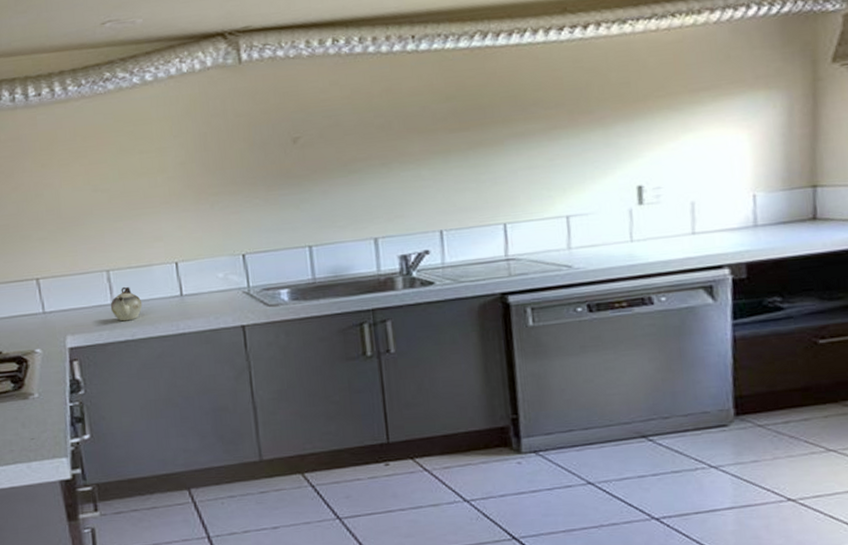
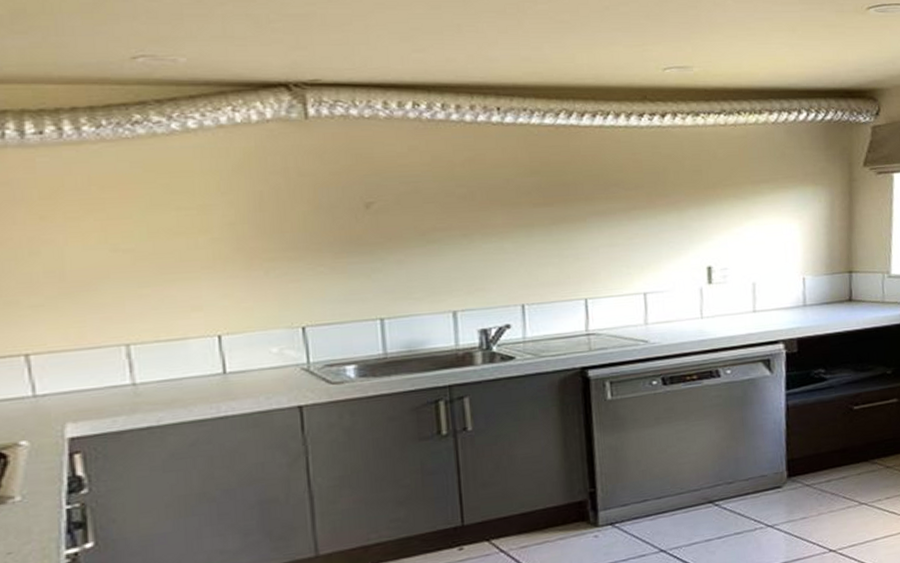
teapot: present [110,286,143,322] -> none [129,363,173,405]

